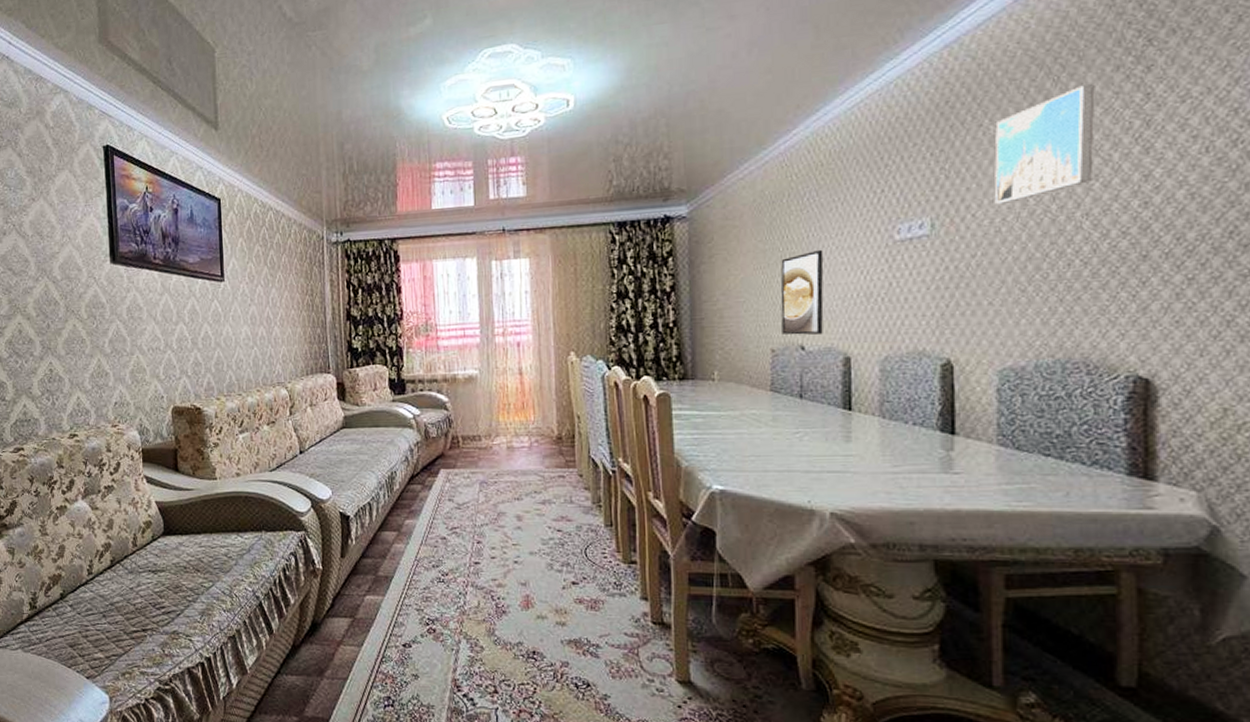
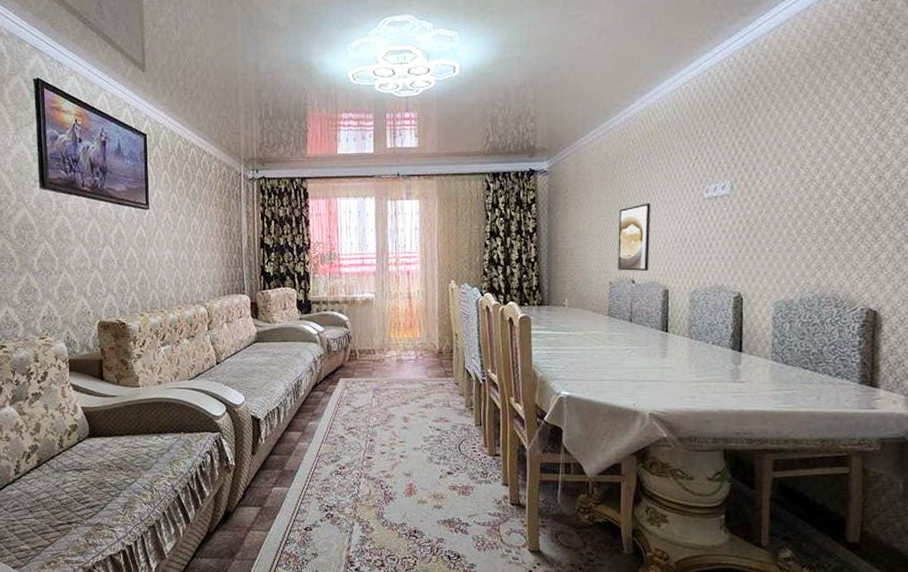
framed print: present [994,84,1095,204] -> none [776,83,849,173]

